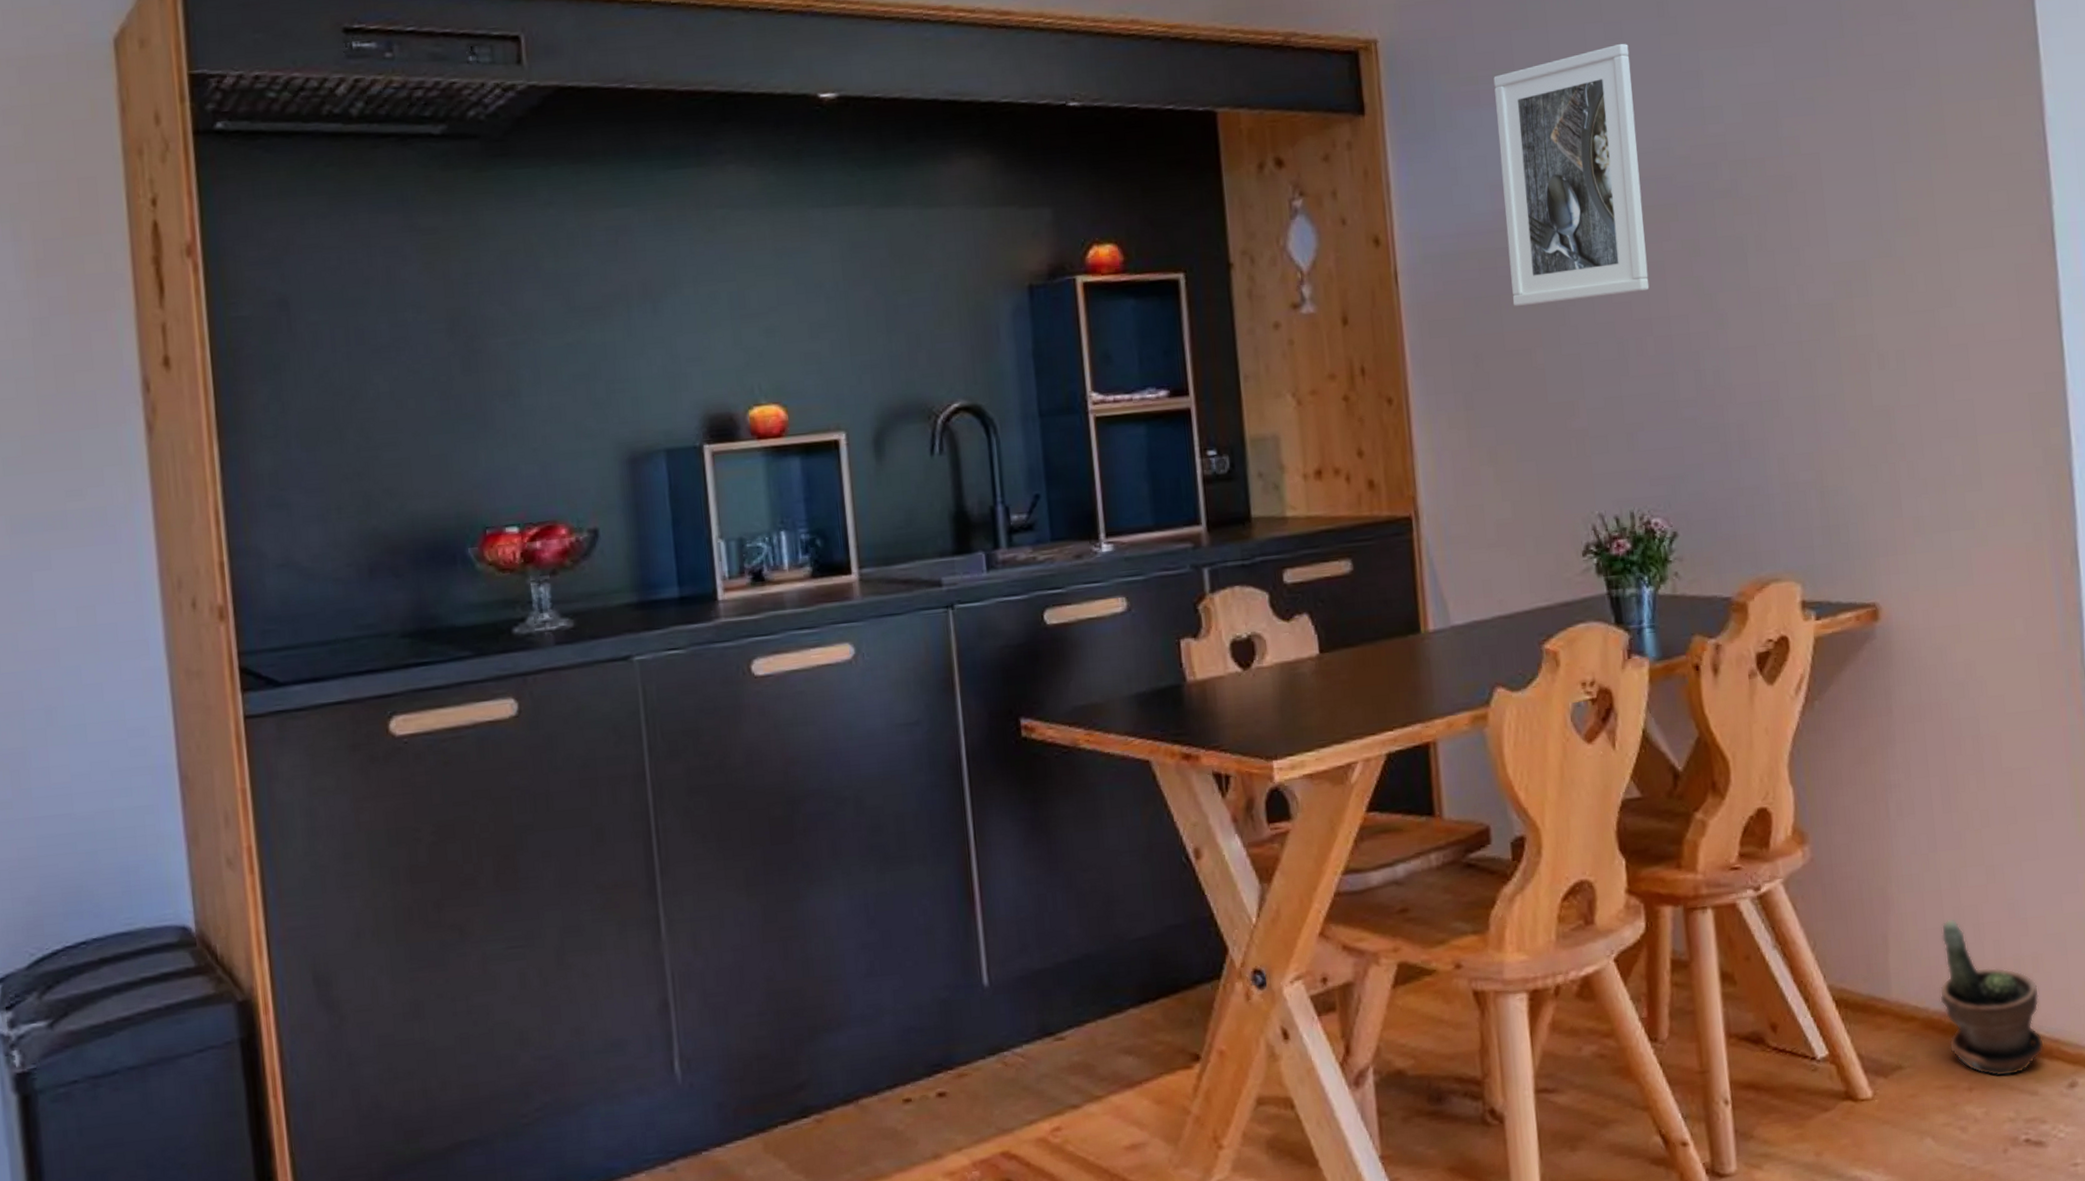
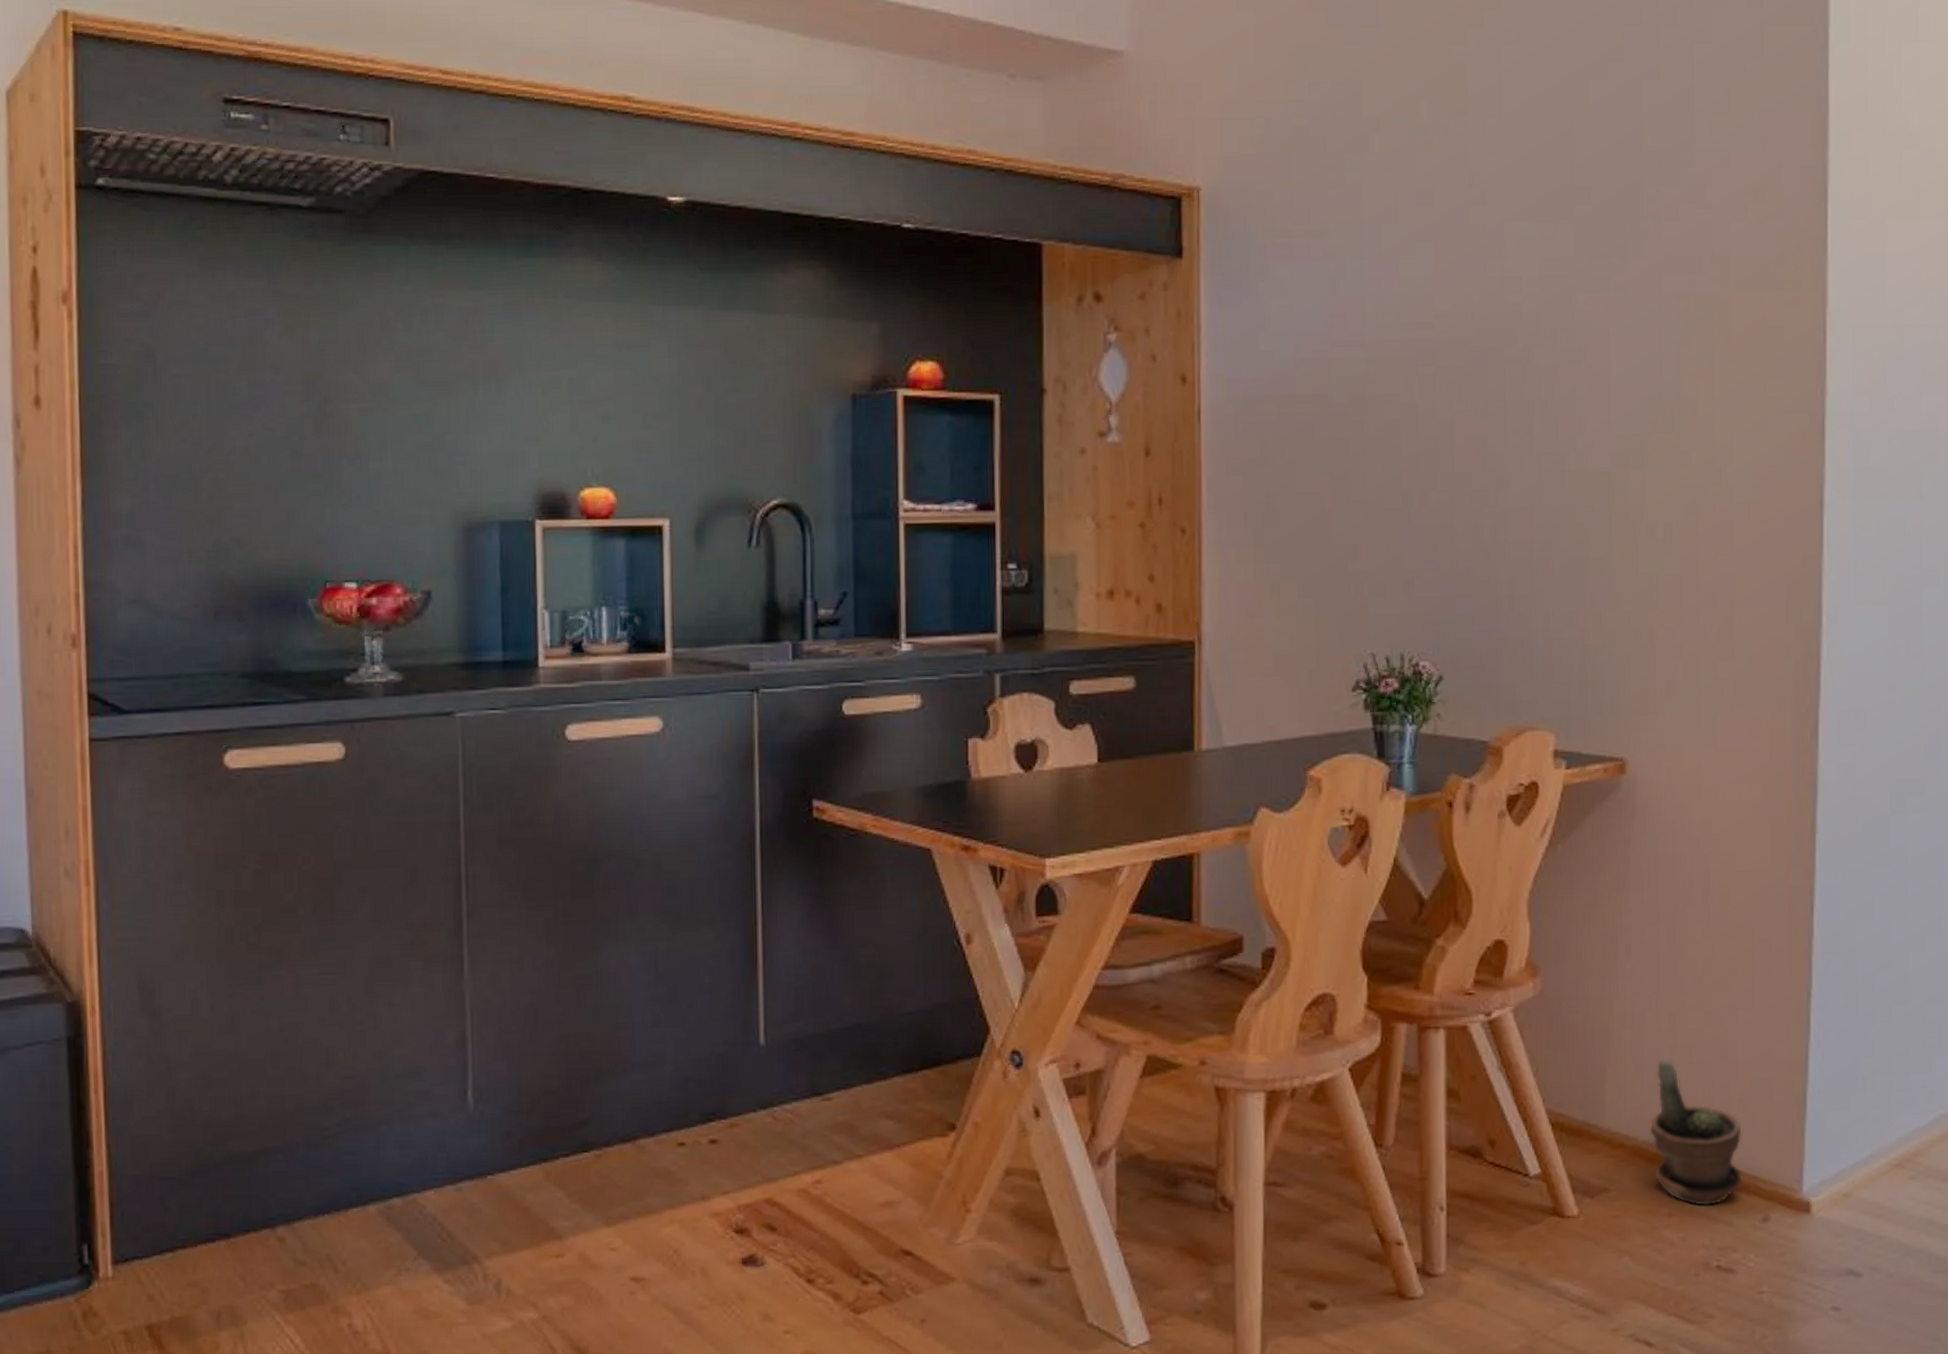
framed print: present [1493,43,1650,306] -> none [1306,209,1438,451]

